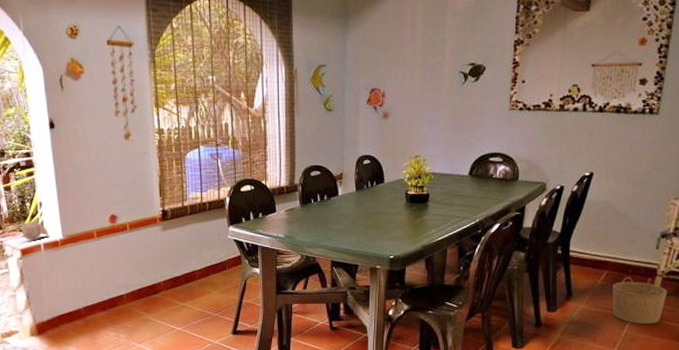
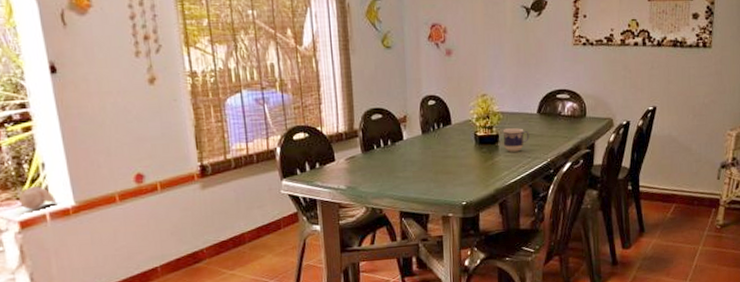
cup: none [433,189,459,211] -> present [503,128,529,152]
basket: present [612,277,668,325] -> none [681,208,731,255]

